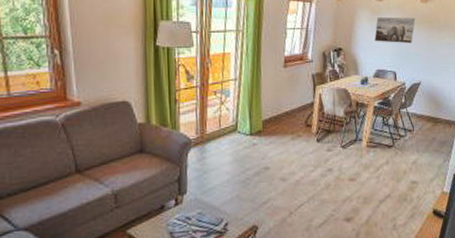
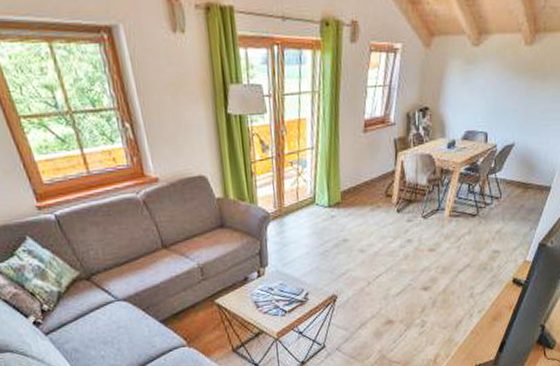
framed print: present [374,17,416,44] -> none [466,65,516,99]

